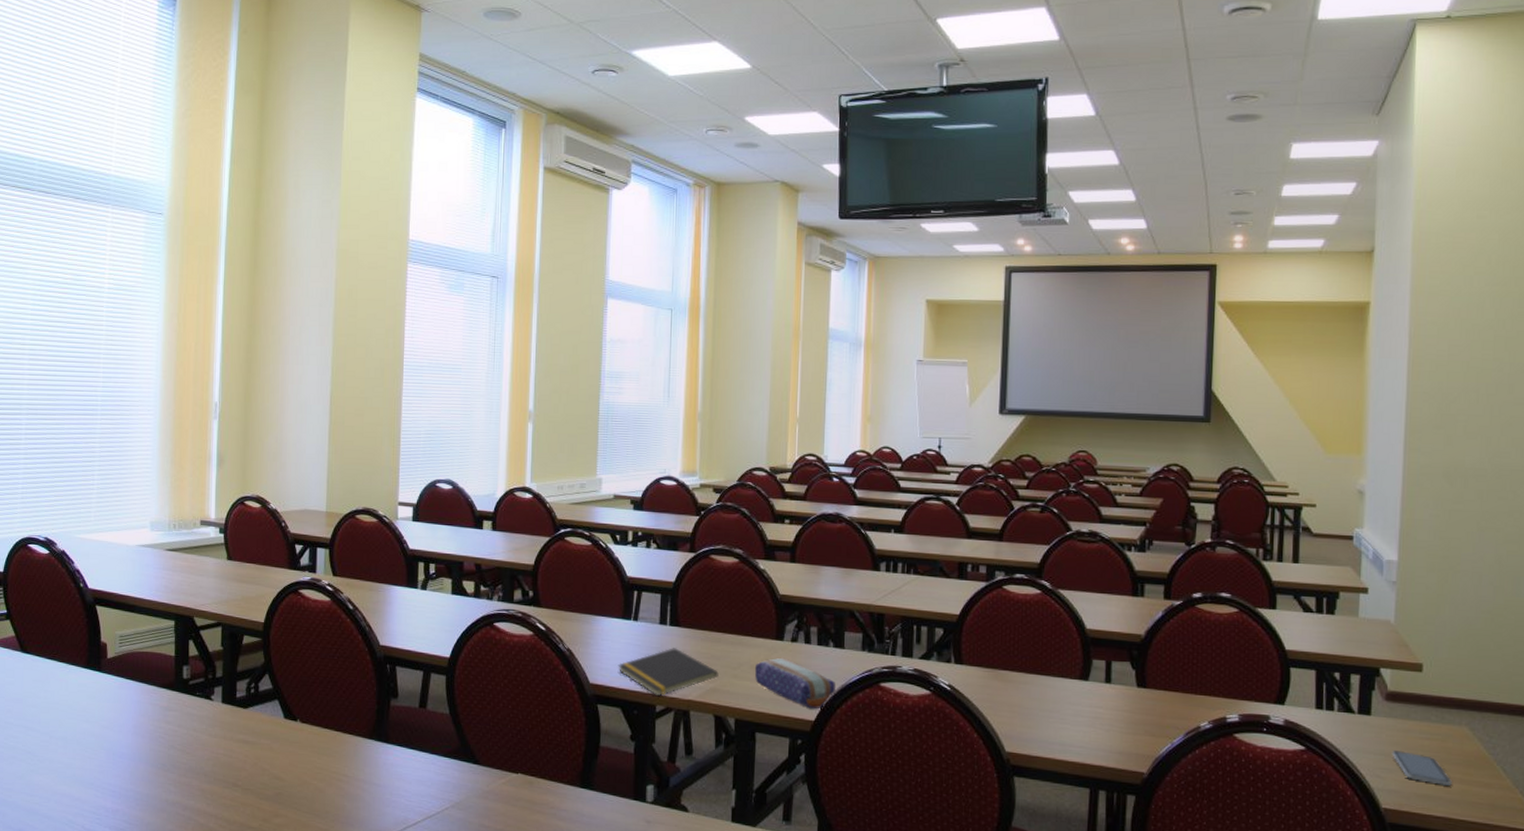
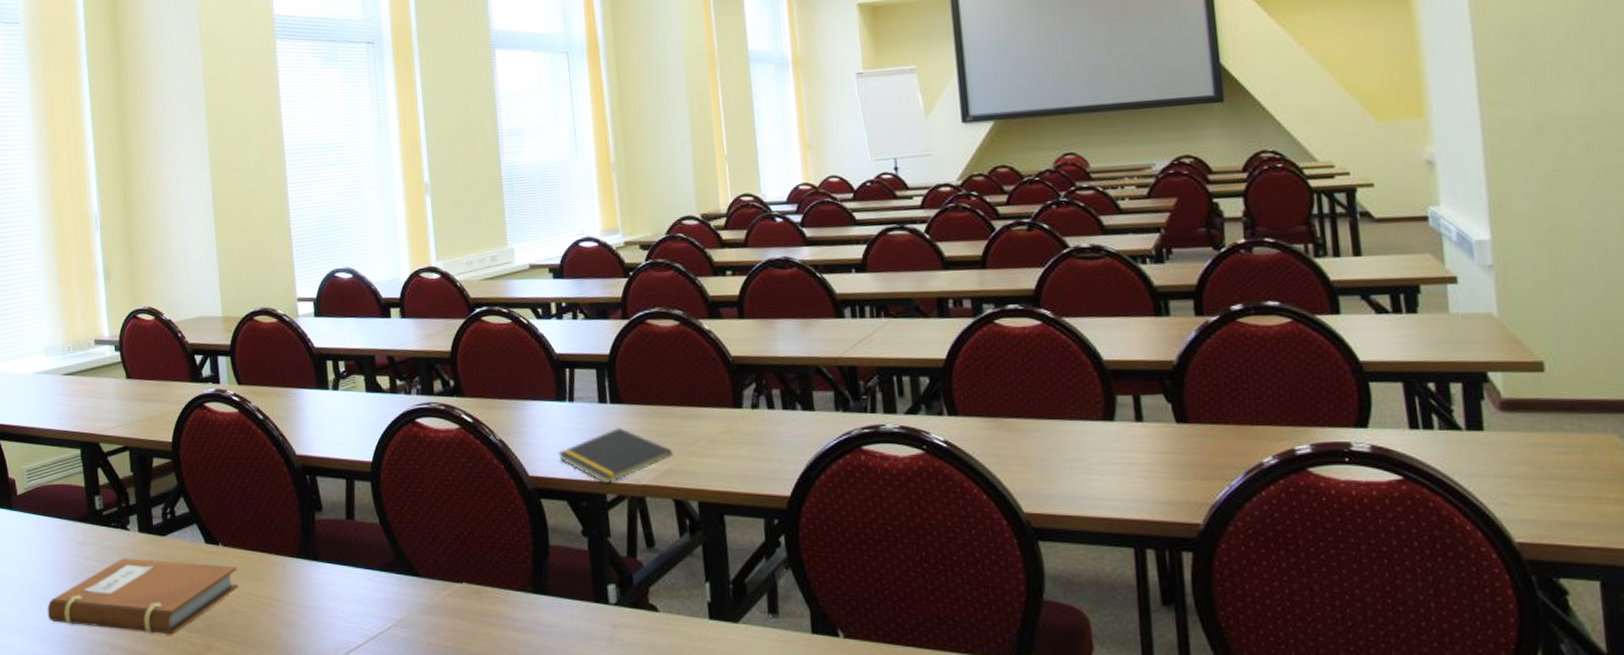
notebook: none [124,726,312,800] -> present [47,558,239,635]
pencil case: present [754,657,835,710] -> none [713,427,811,483]
smartphone: present [1392,751,1452,786] -> none [1518,471,1605,508]

